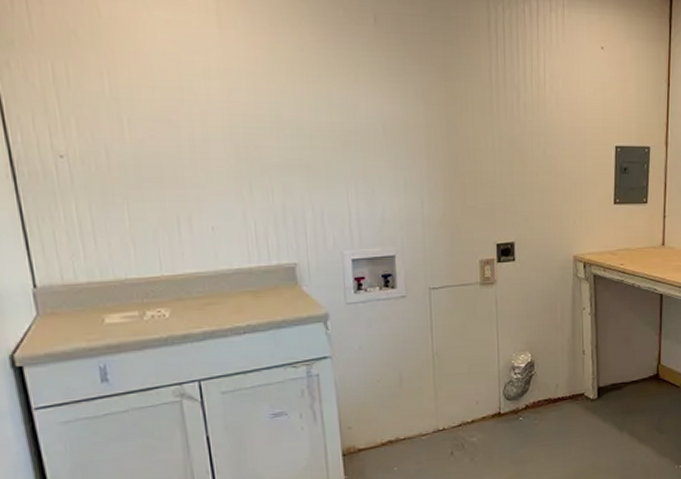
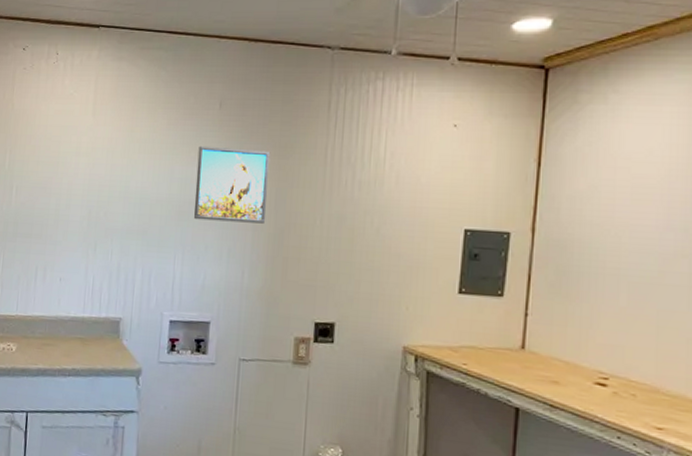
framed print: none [357,66,439,150] -> present [194,146,271,224]

